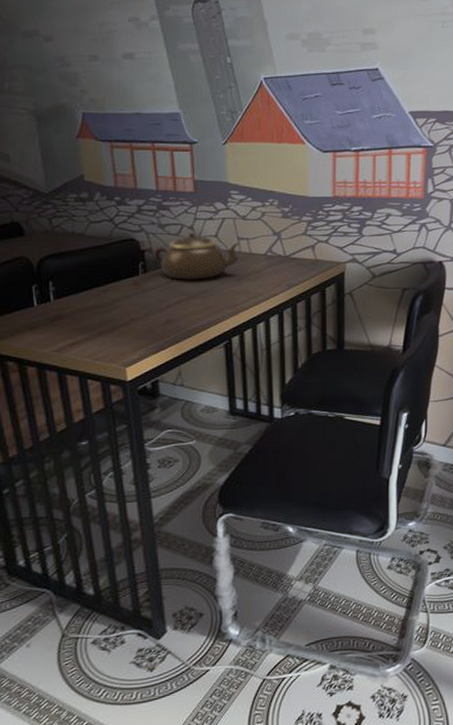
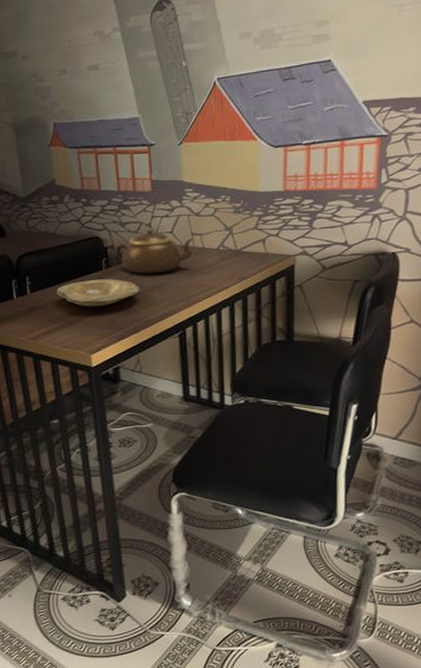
plate: none [86,285,181,316] -> present [57,279,139,307]

